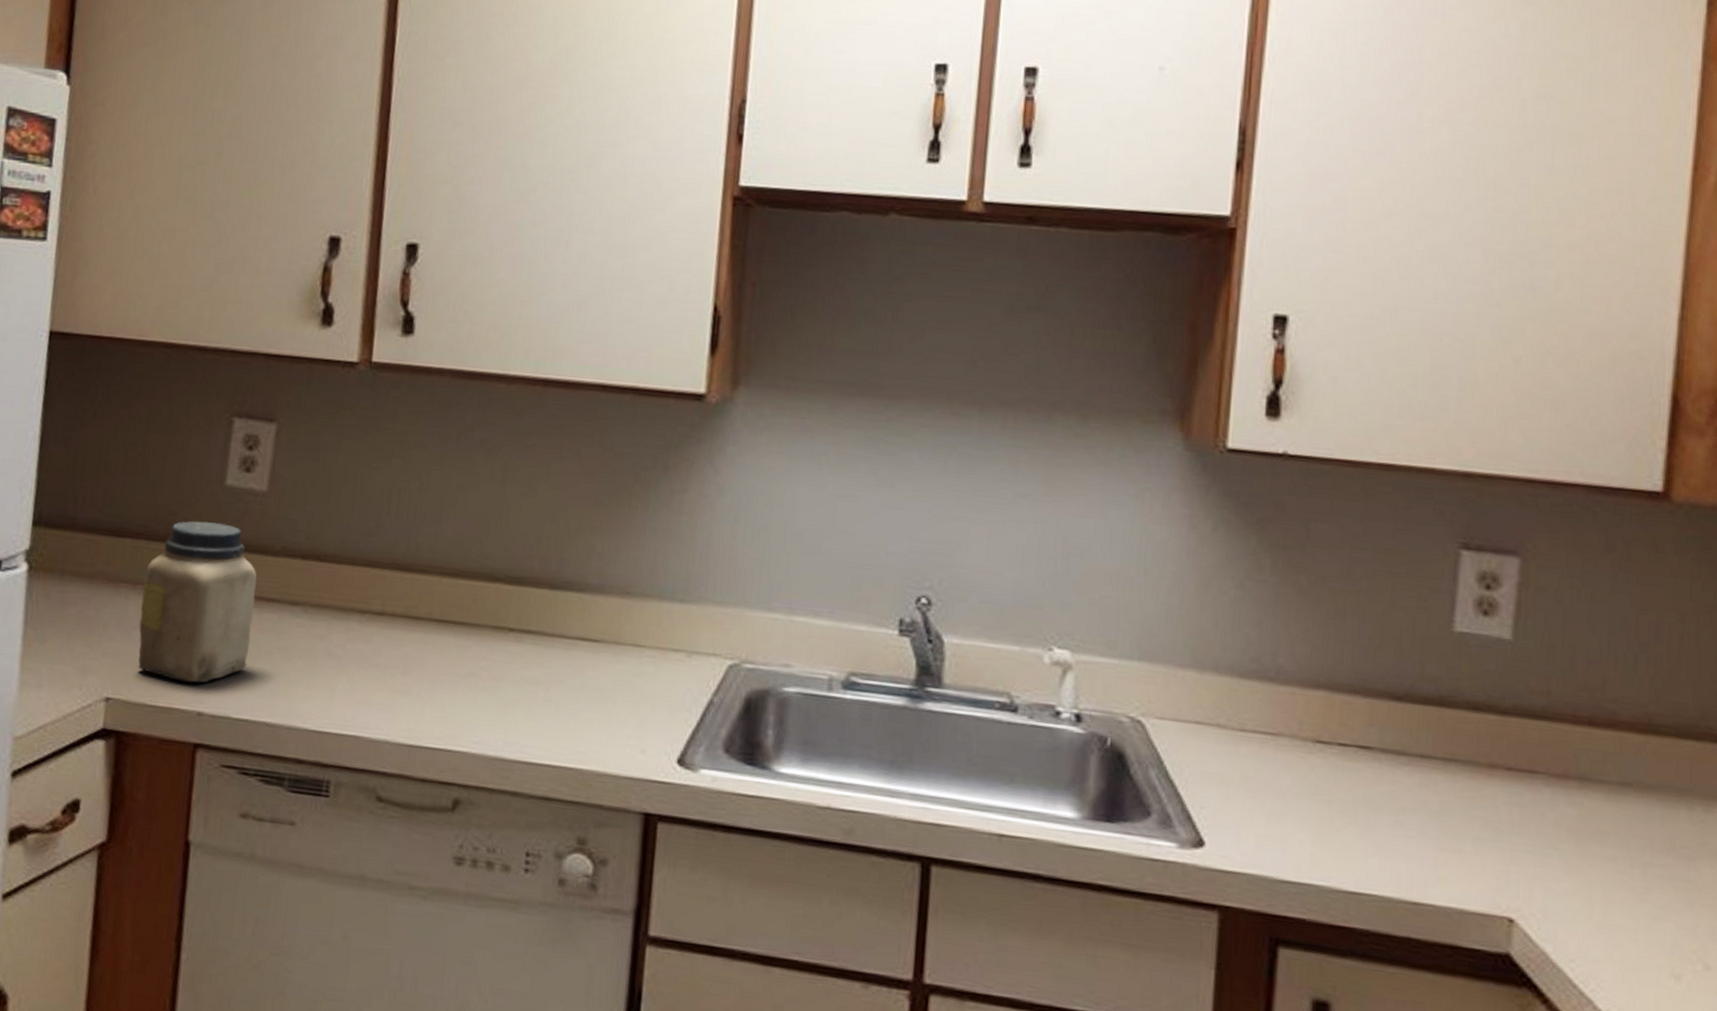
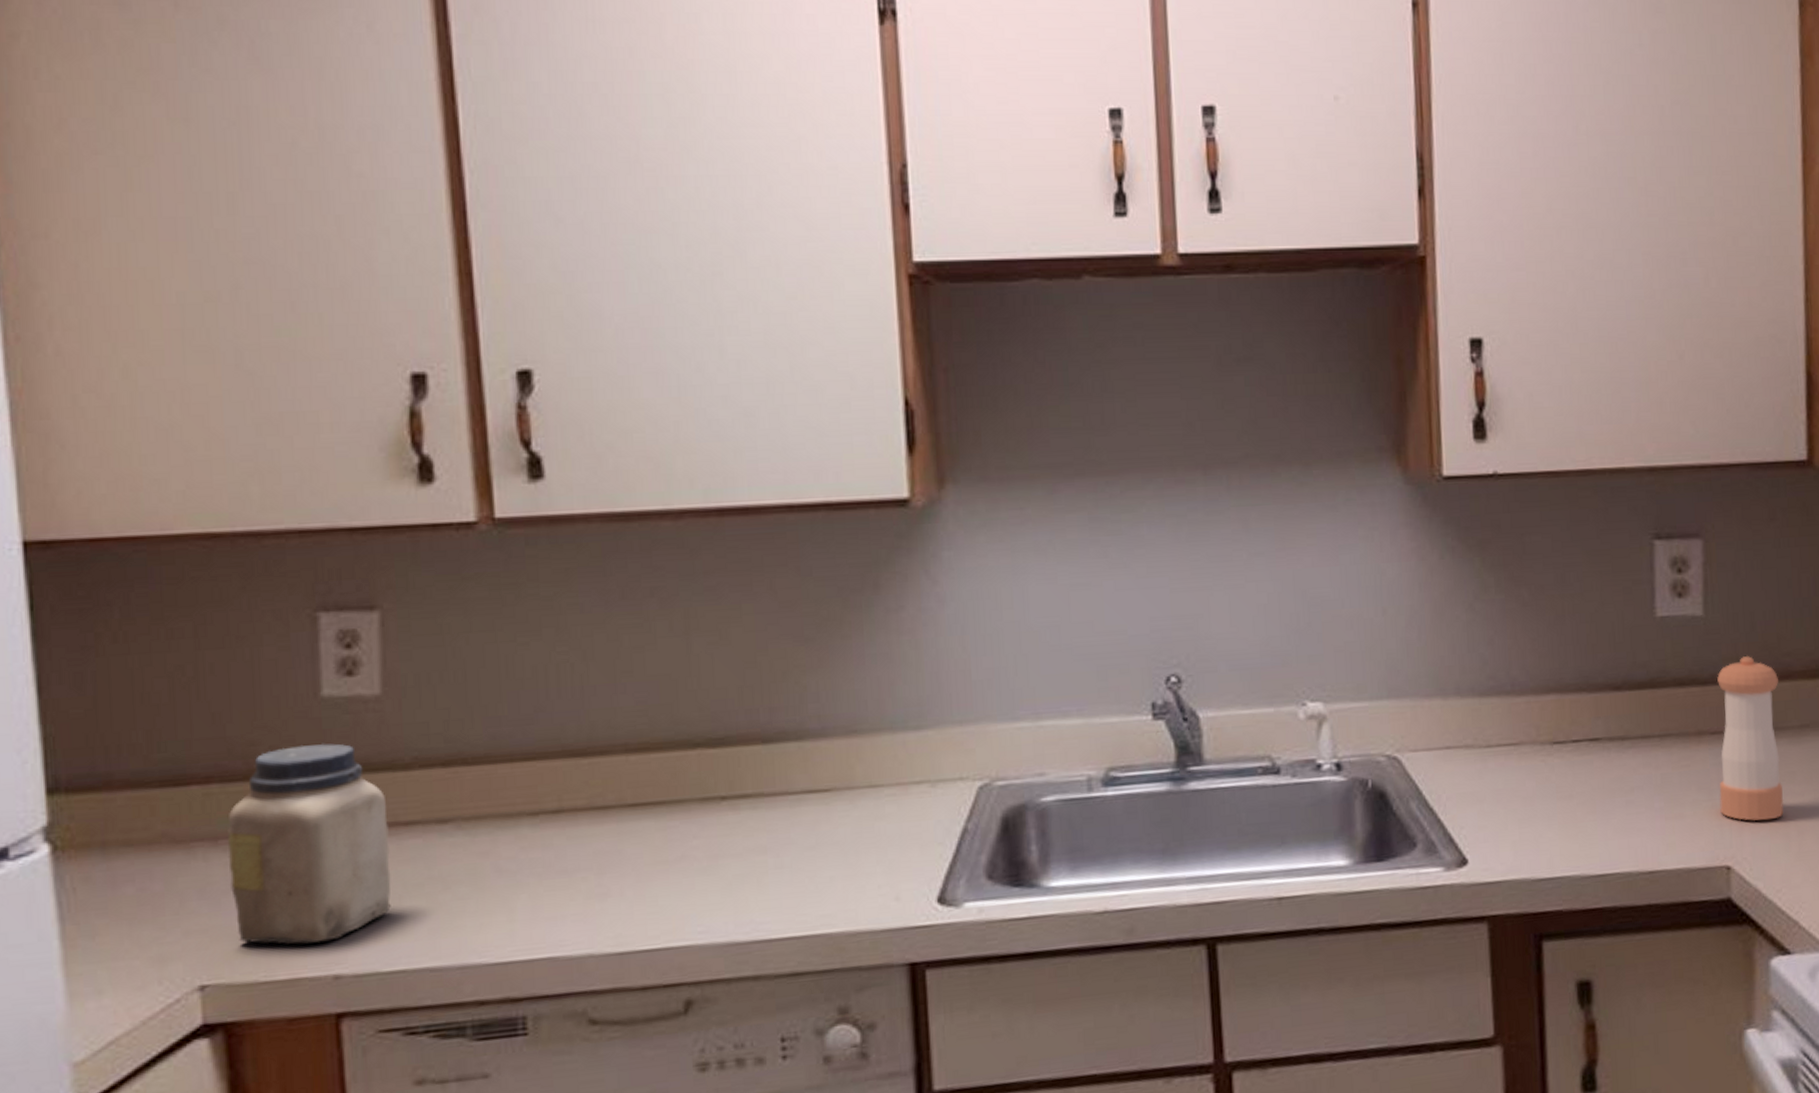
pepper shaker: none [1507,693,1598,879] -> present [1717,656,1784,821]

